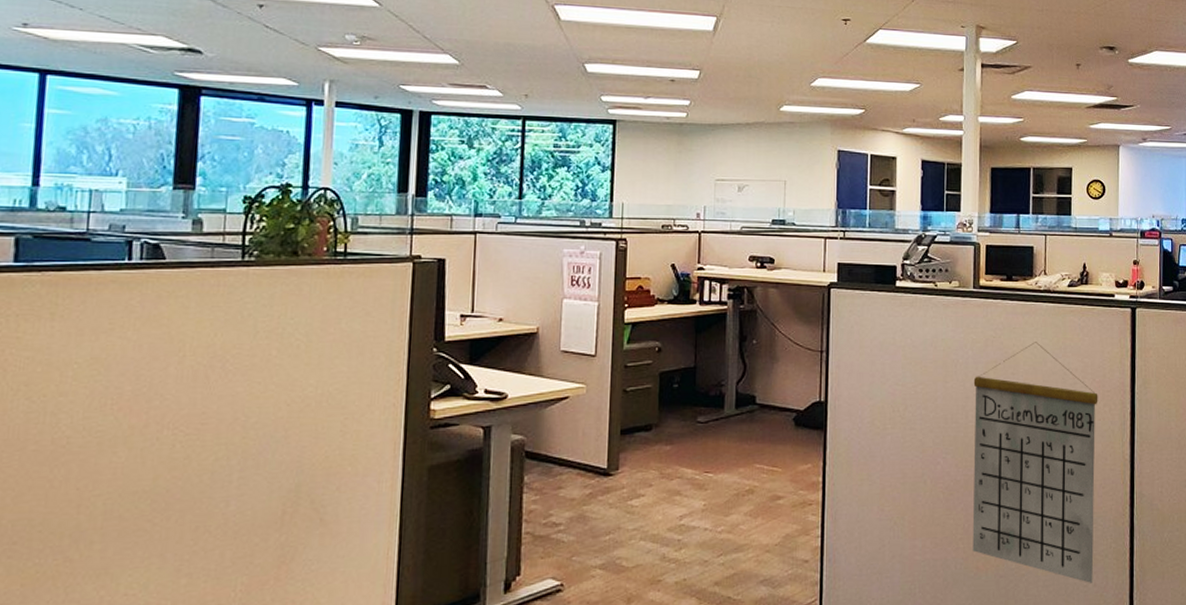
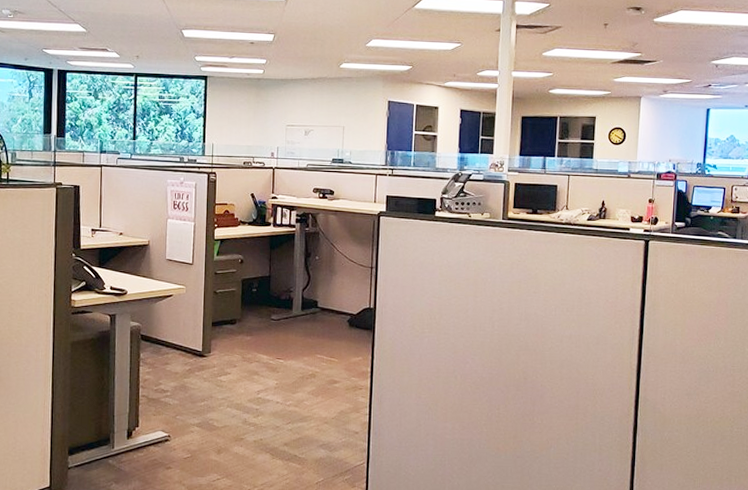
calendar: present [972,342,1098,583] -> none [494,266,610,468]

